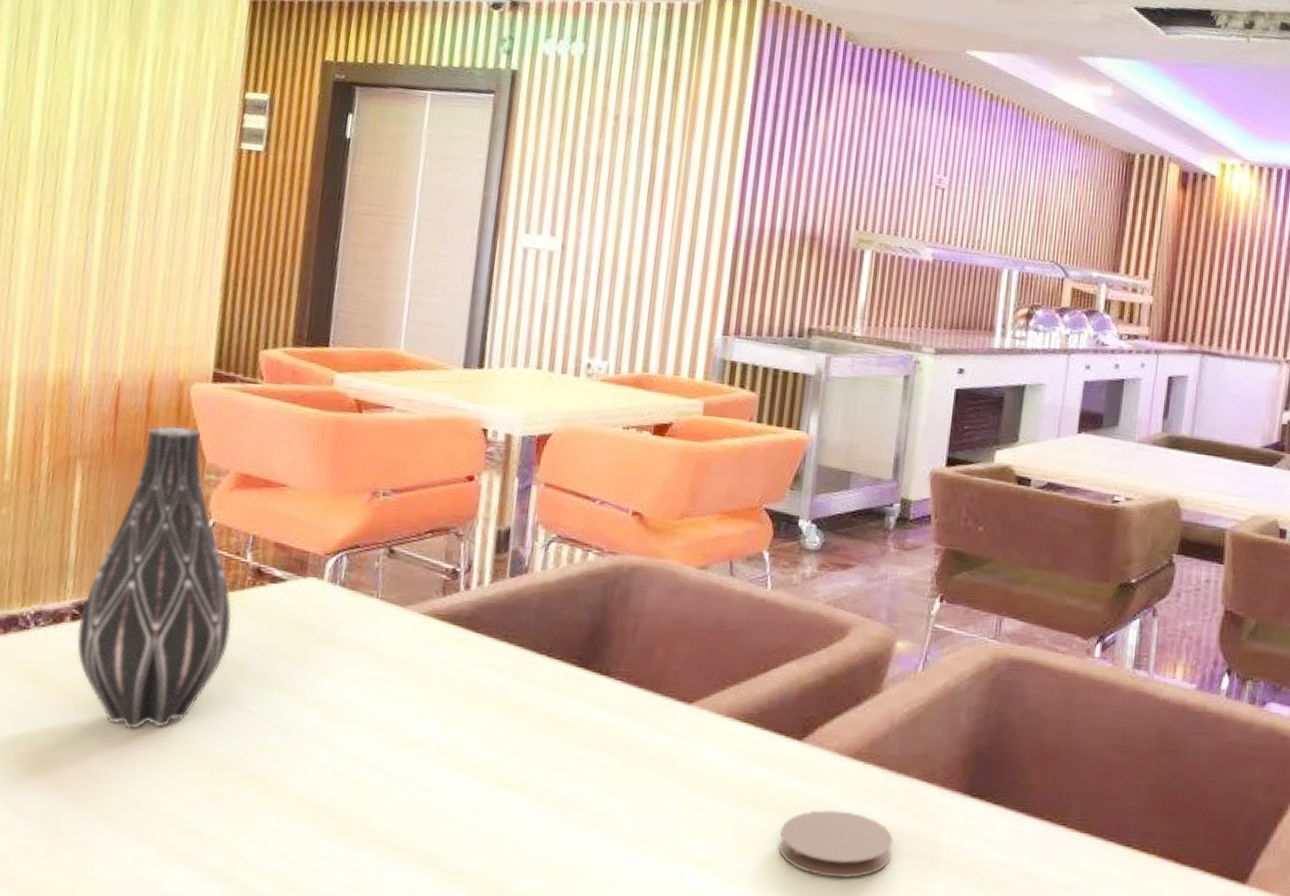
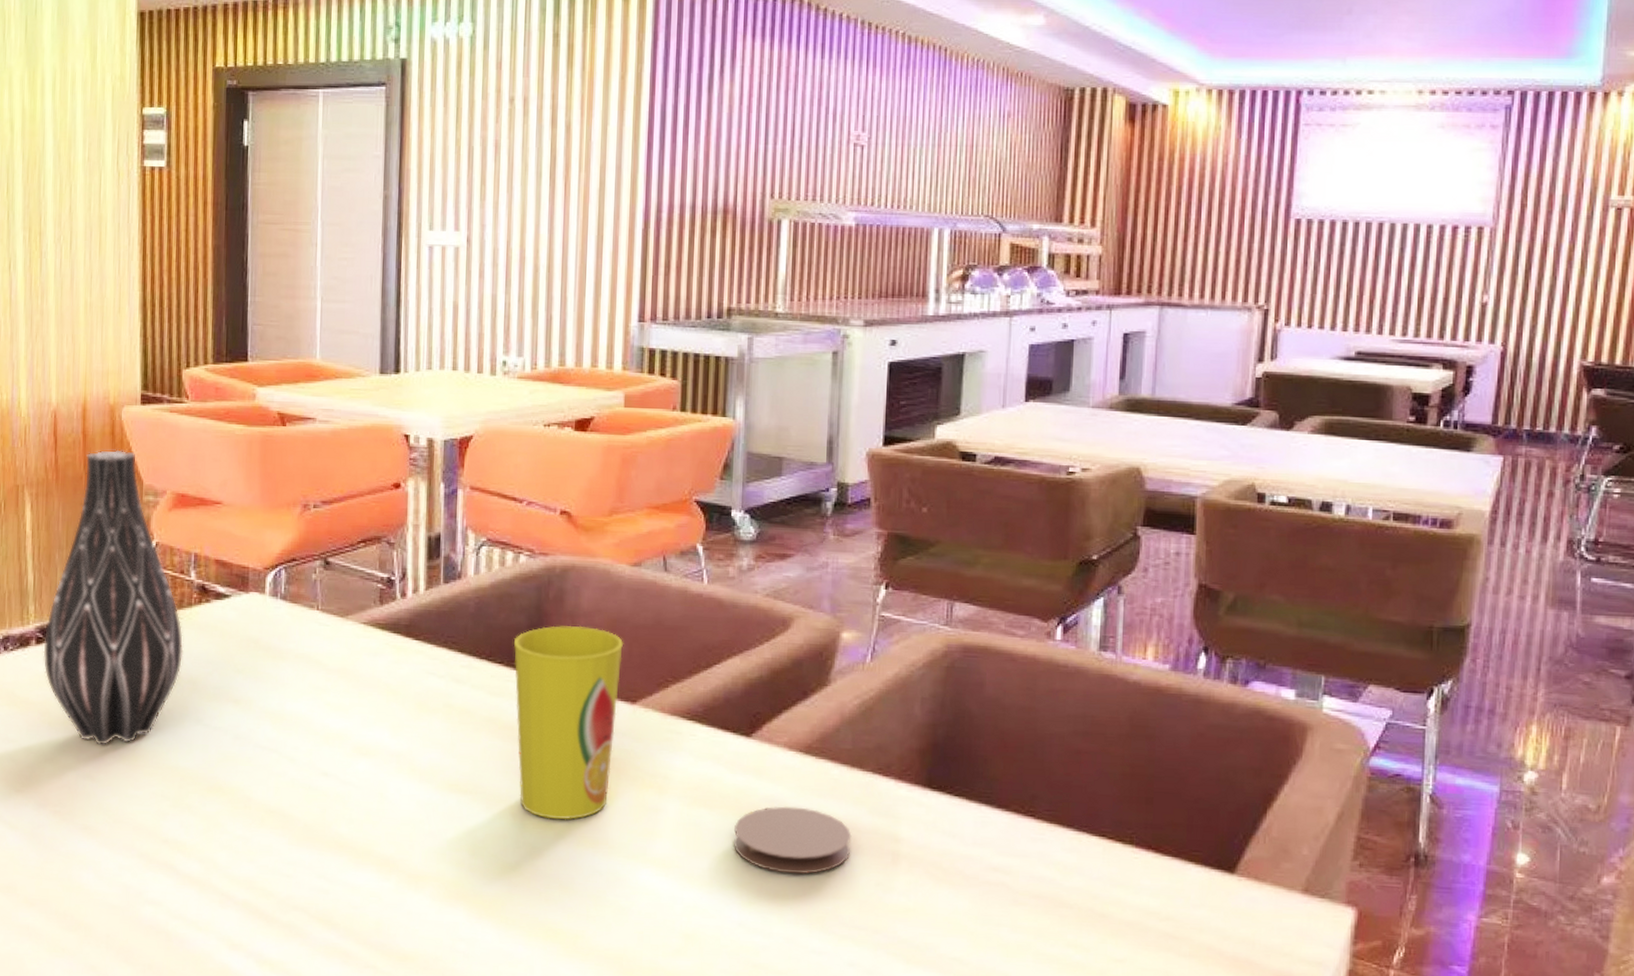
cup: none [568,624,685,819] -> present [513,625,624,820]

